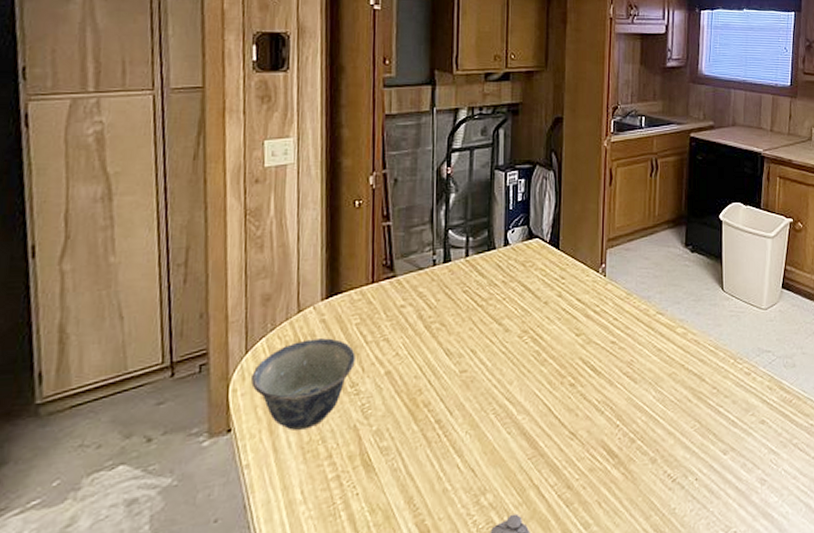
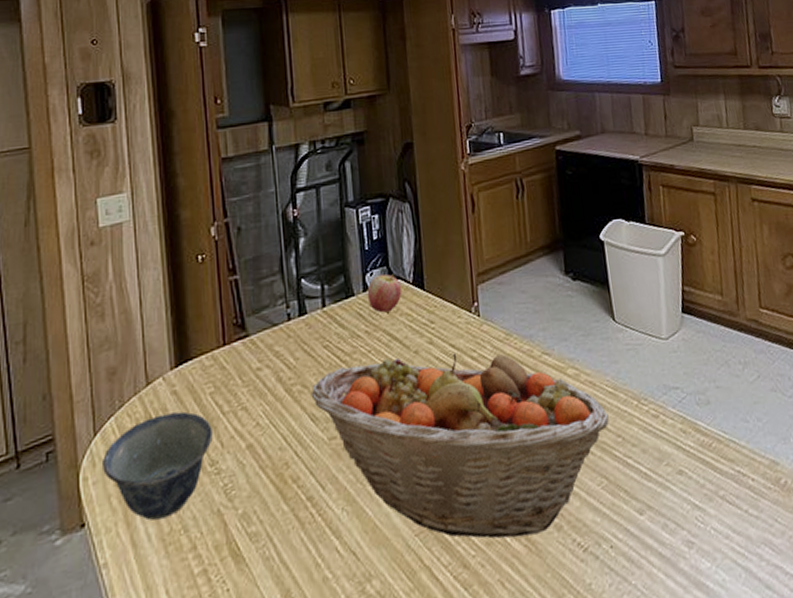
fruit basket: none [447,306,707,466] -> present [311,353,609,539]
apple: none [507,232,539,266] -> present [367,273,402,313]

